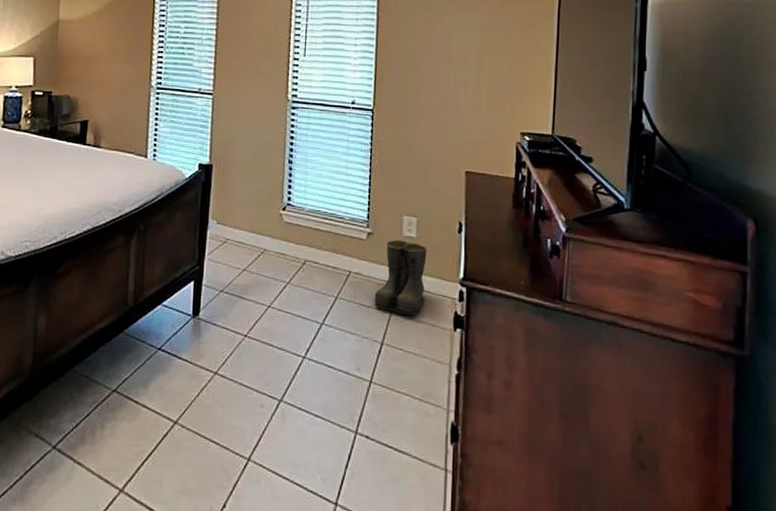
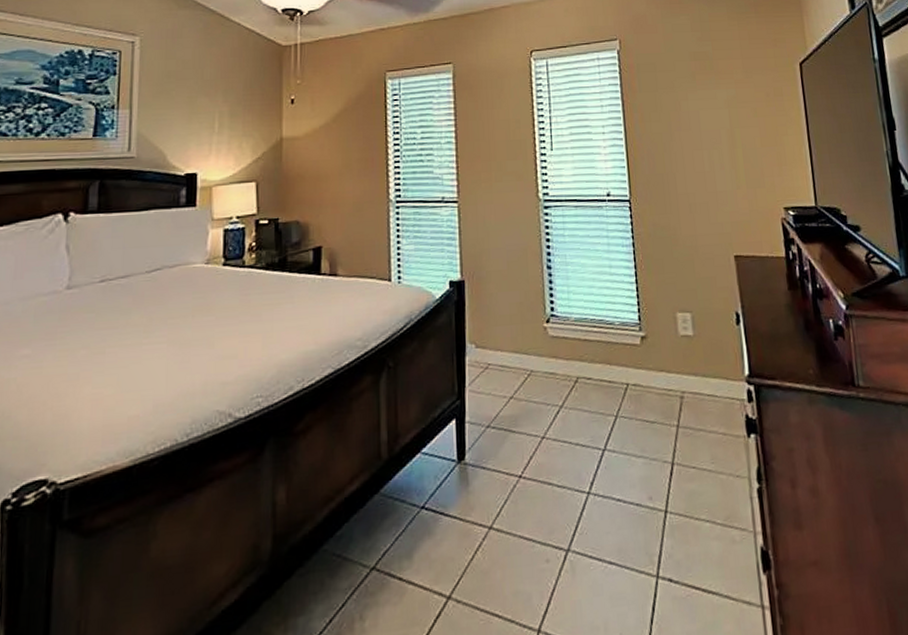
boots: present [374,239,427,316] -> none [657,340,712,427]

